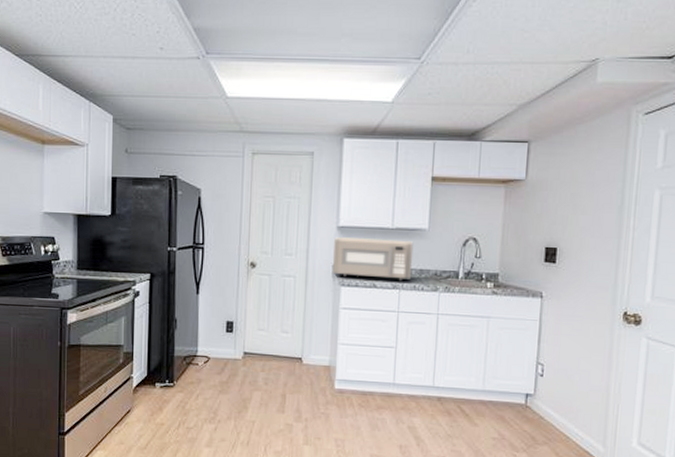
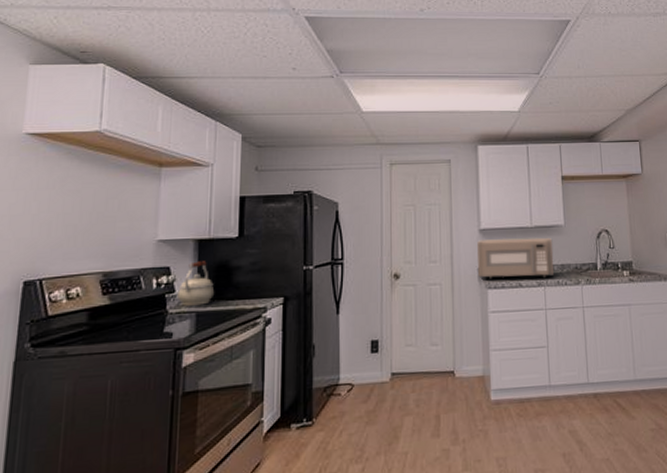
kettle: none [62,234,92,273] -> present [177,261,215,306]

